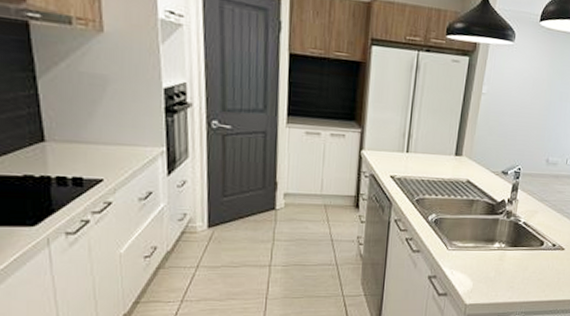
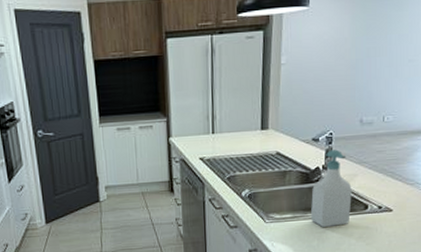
soap bottle: none [490,184,532,260] -> present [310,149,352,228]

